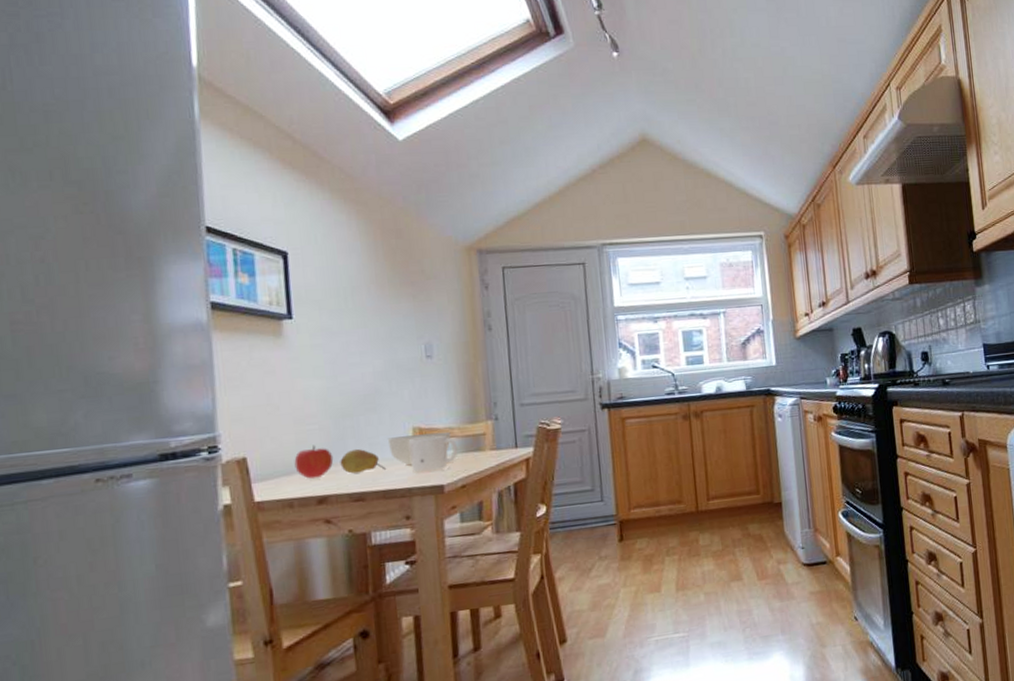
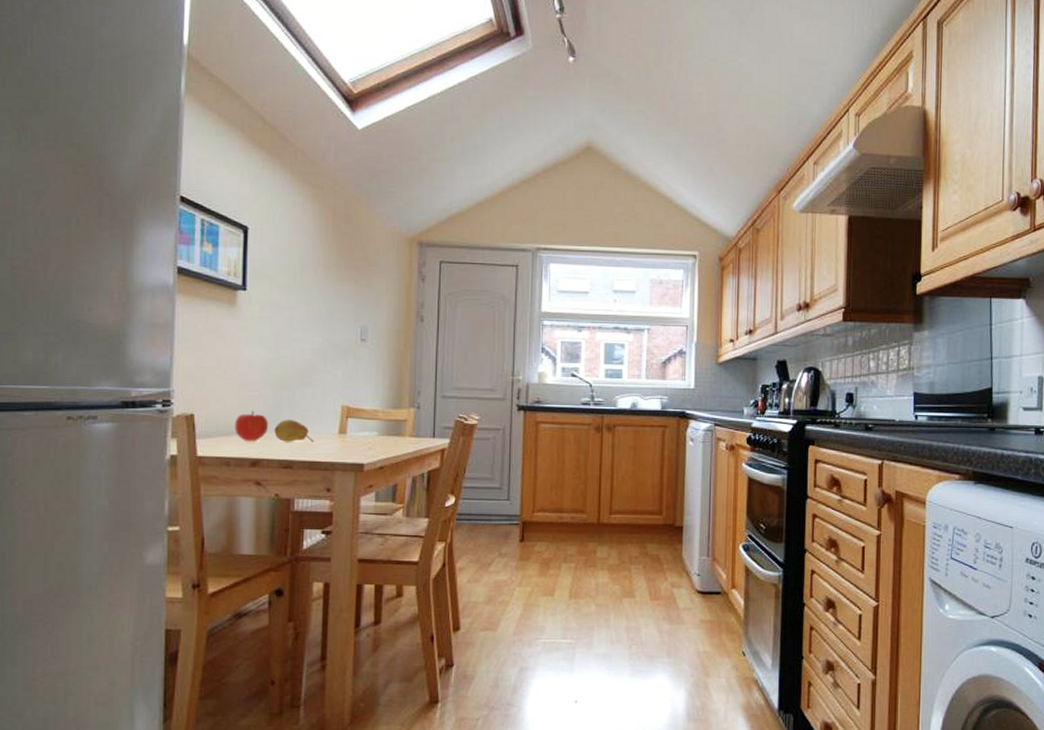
bowl: present [387,432,451,466] -> none [318,413,375,441]
mug: present [409,436,458,473] -> none [336,417,380,449]

